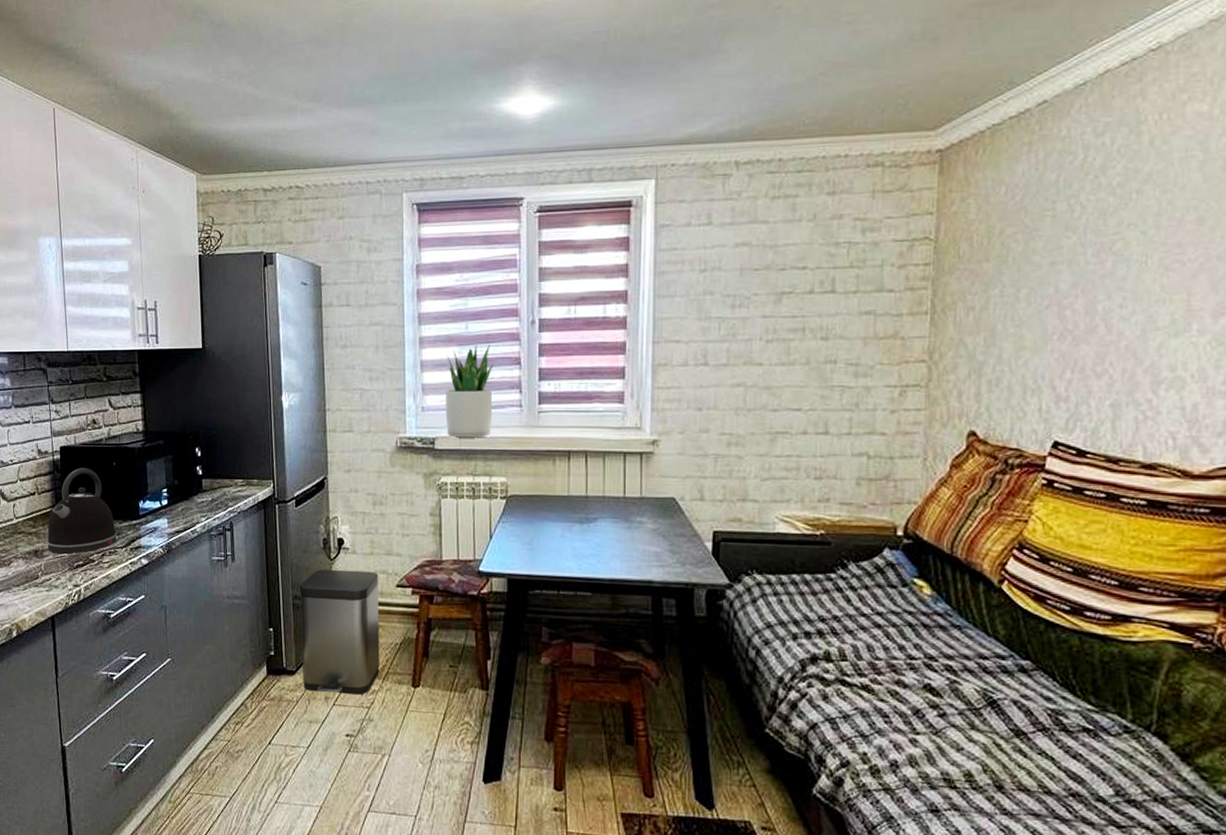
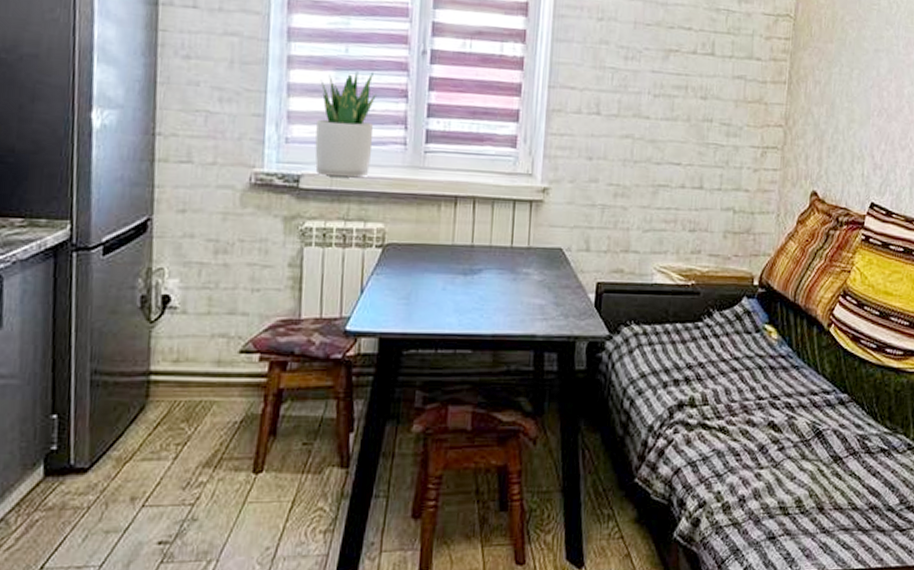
pedal bin: present [299,569,380,695] -> none [98,334,216,492]

